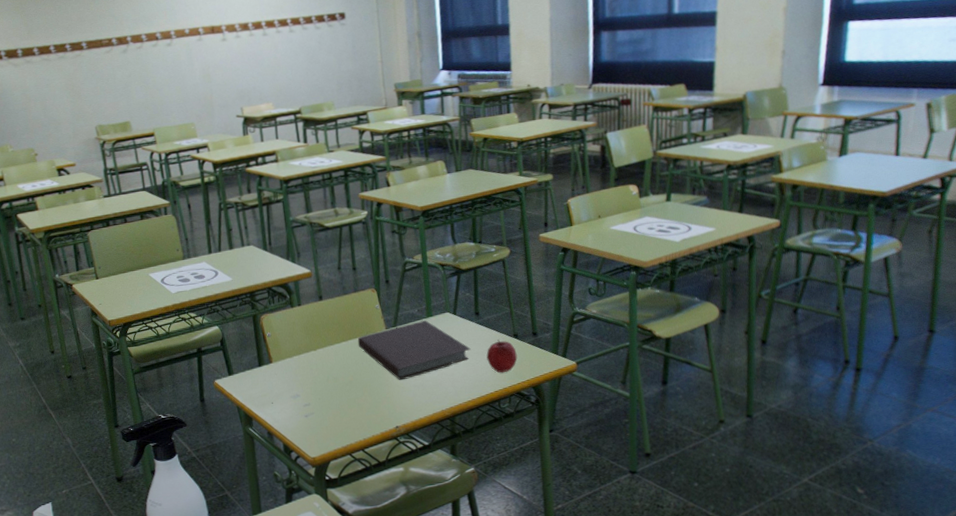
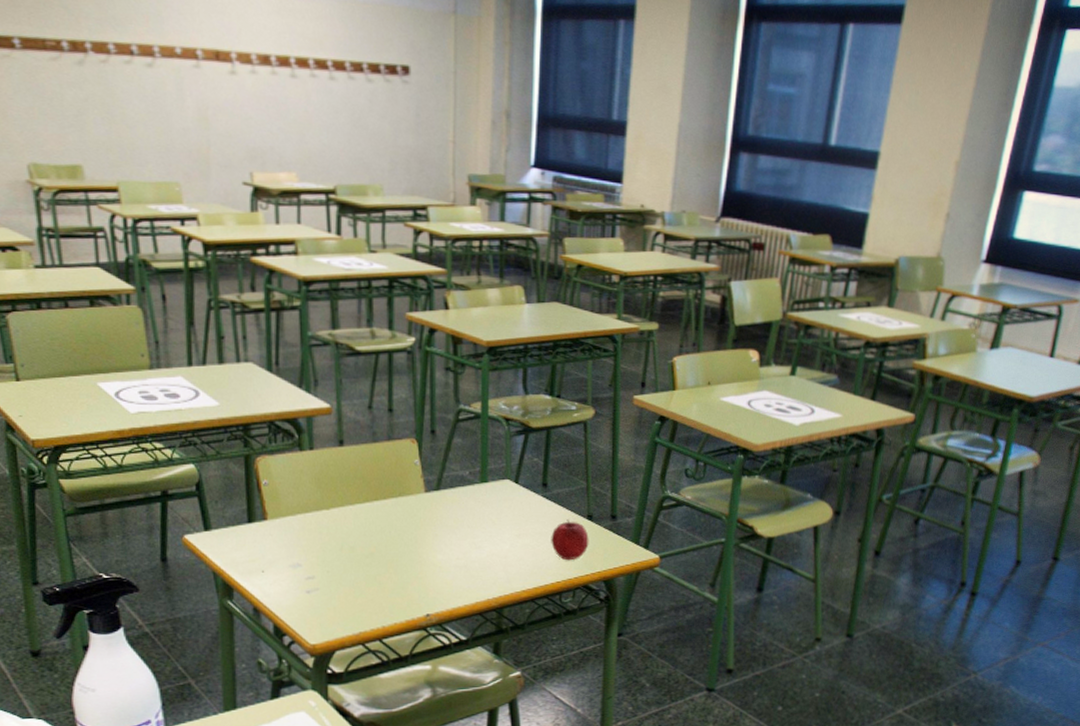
notebook: present [357,320,471,381] -> none [386,486,532,558]

